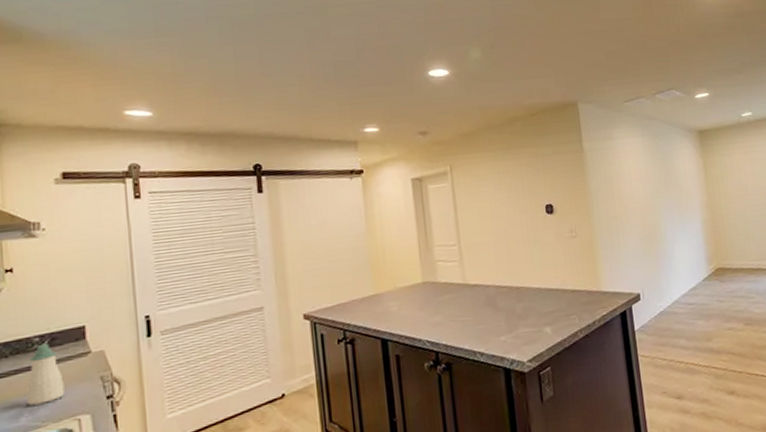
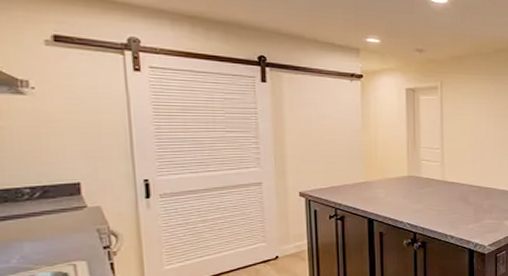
soap bottle: present [27,343,65,406] -> none [17,195,59,249]

